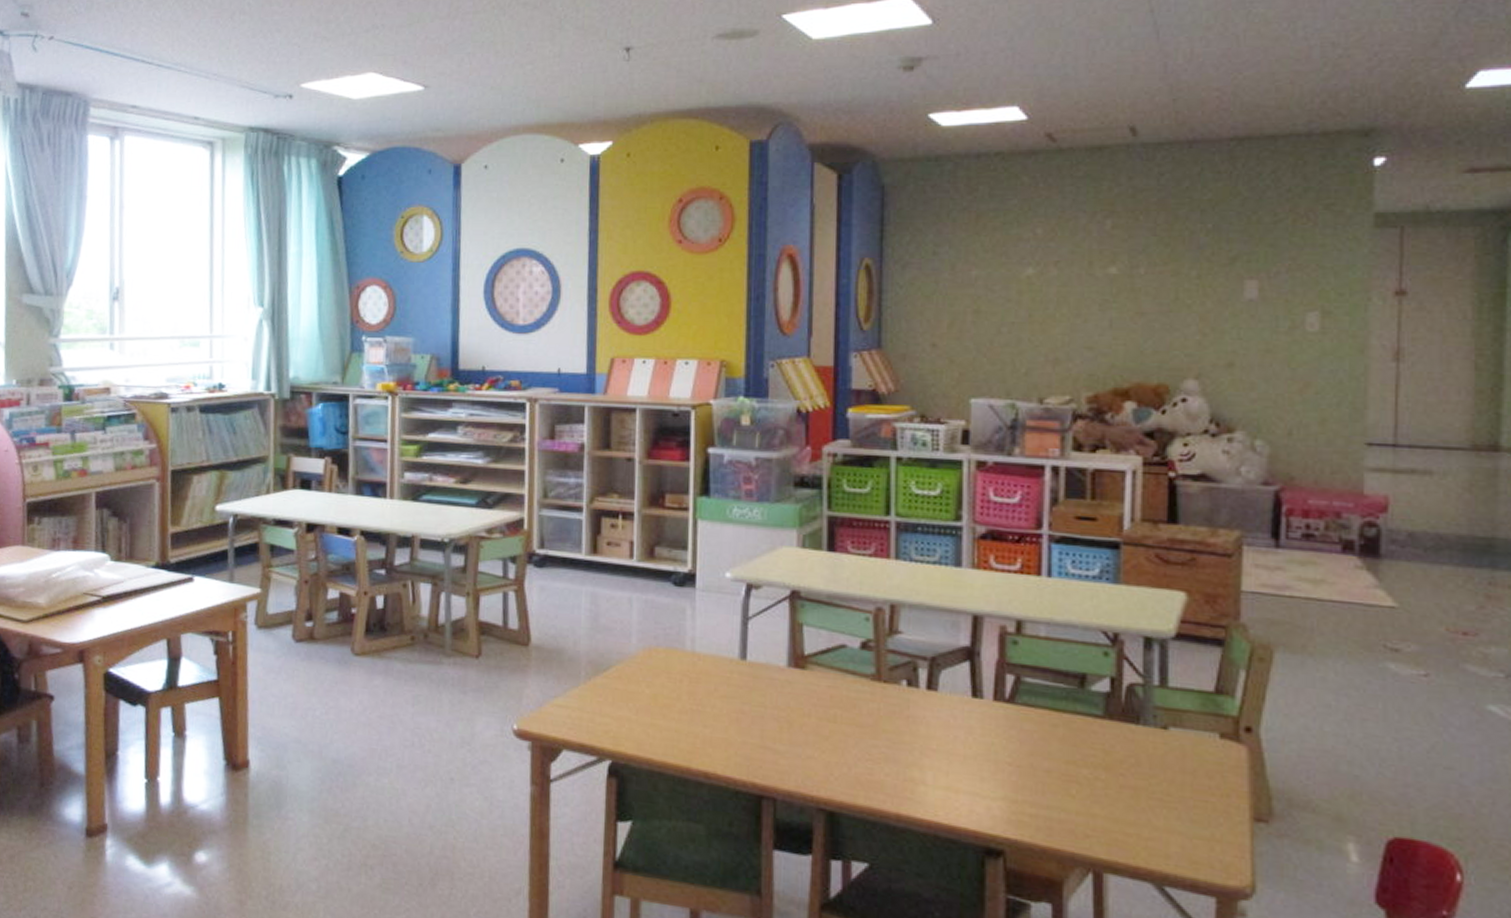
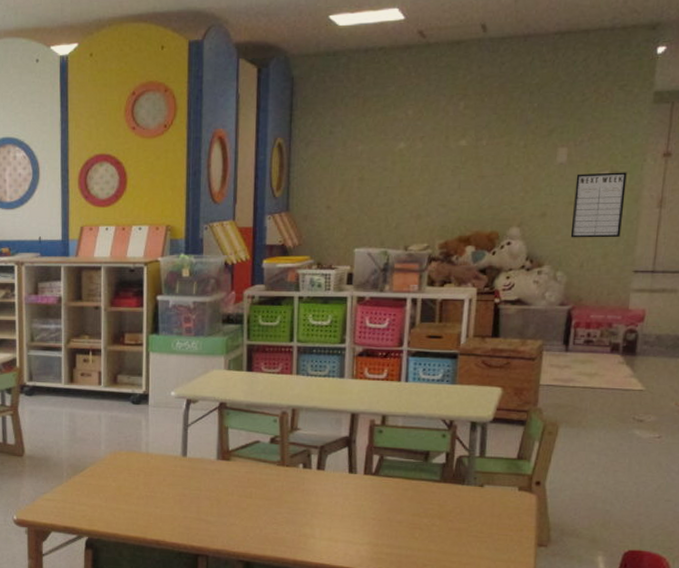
writing board: none [1270,313,1345,399] -> present [570,172,627,238]

